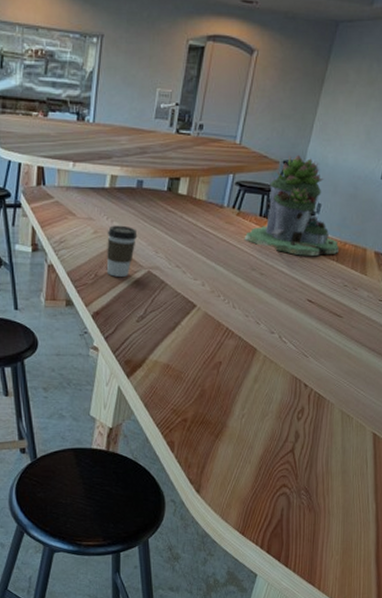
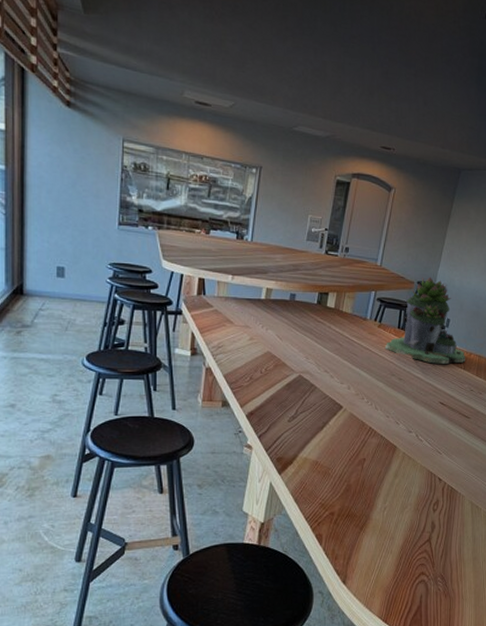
coffee cup: present [106,225,138,277] -> none [261,333,290,380]

